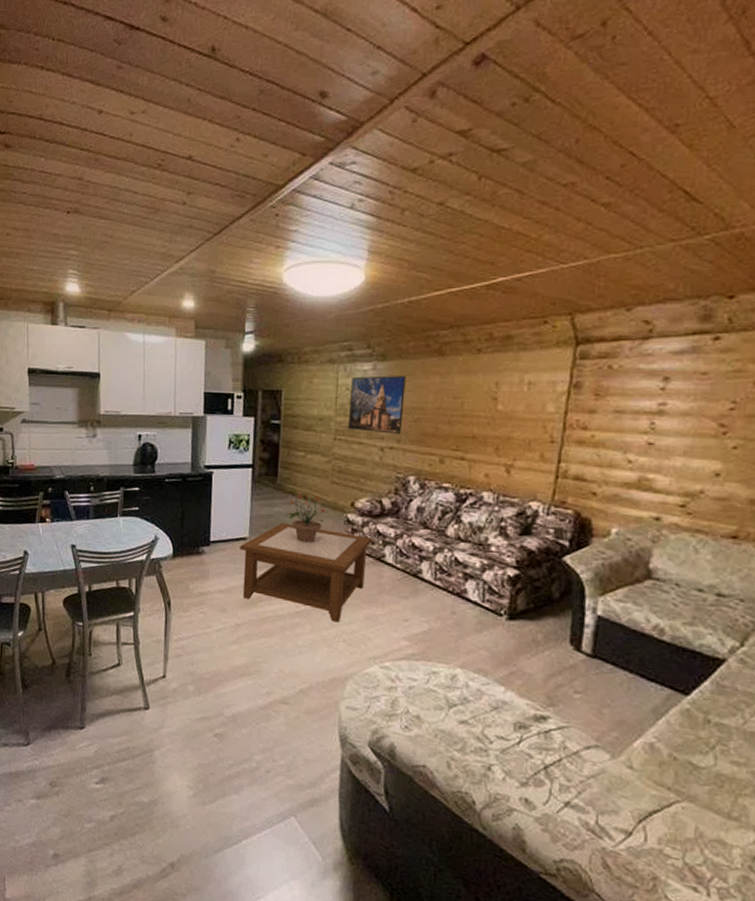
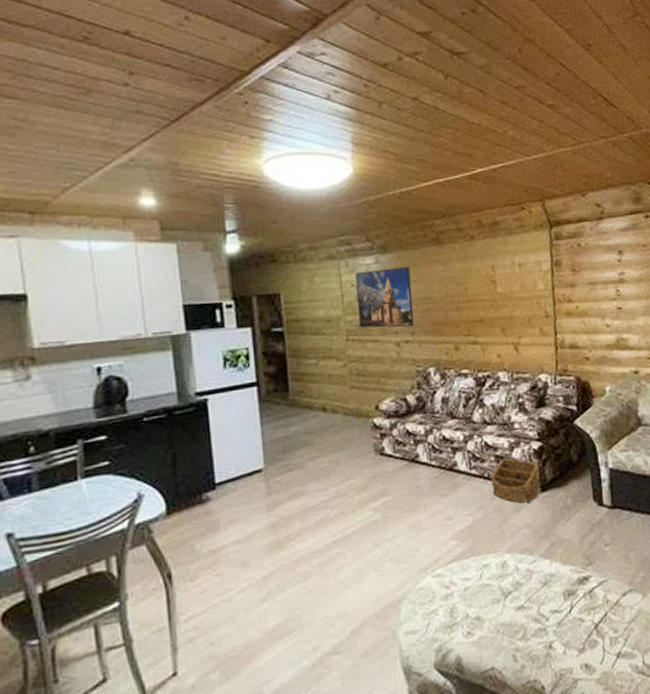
coffee table: present [240,522,373,623] -> none [255,439,404,543]
potted plant: present [288,494,326,543] -> none [306,405,350,461]
basket: none [454,577,511,626] -> present [491,457,540,503]

